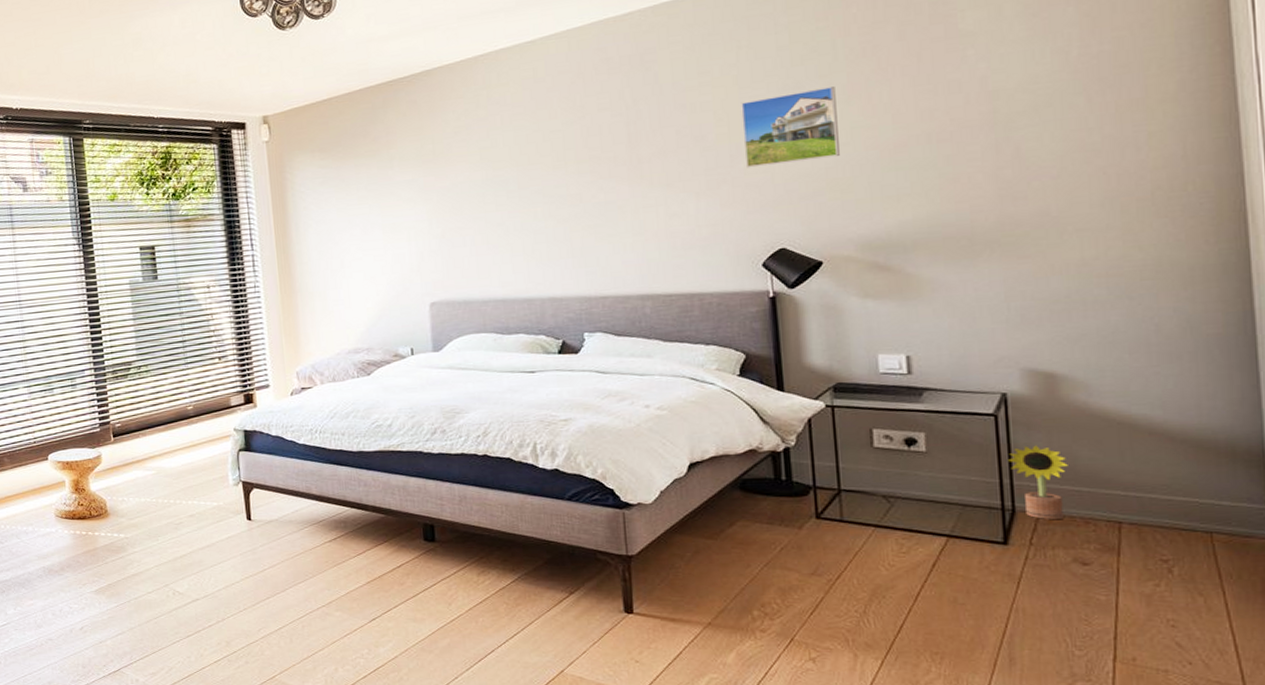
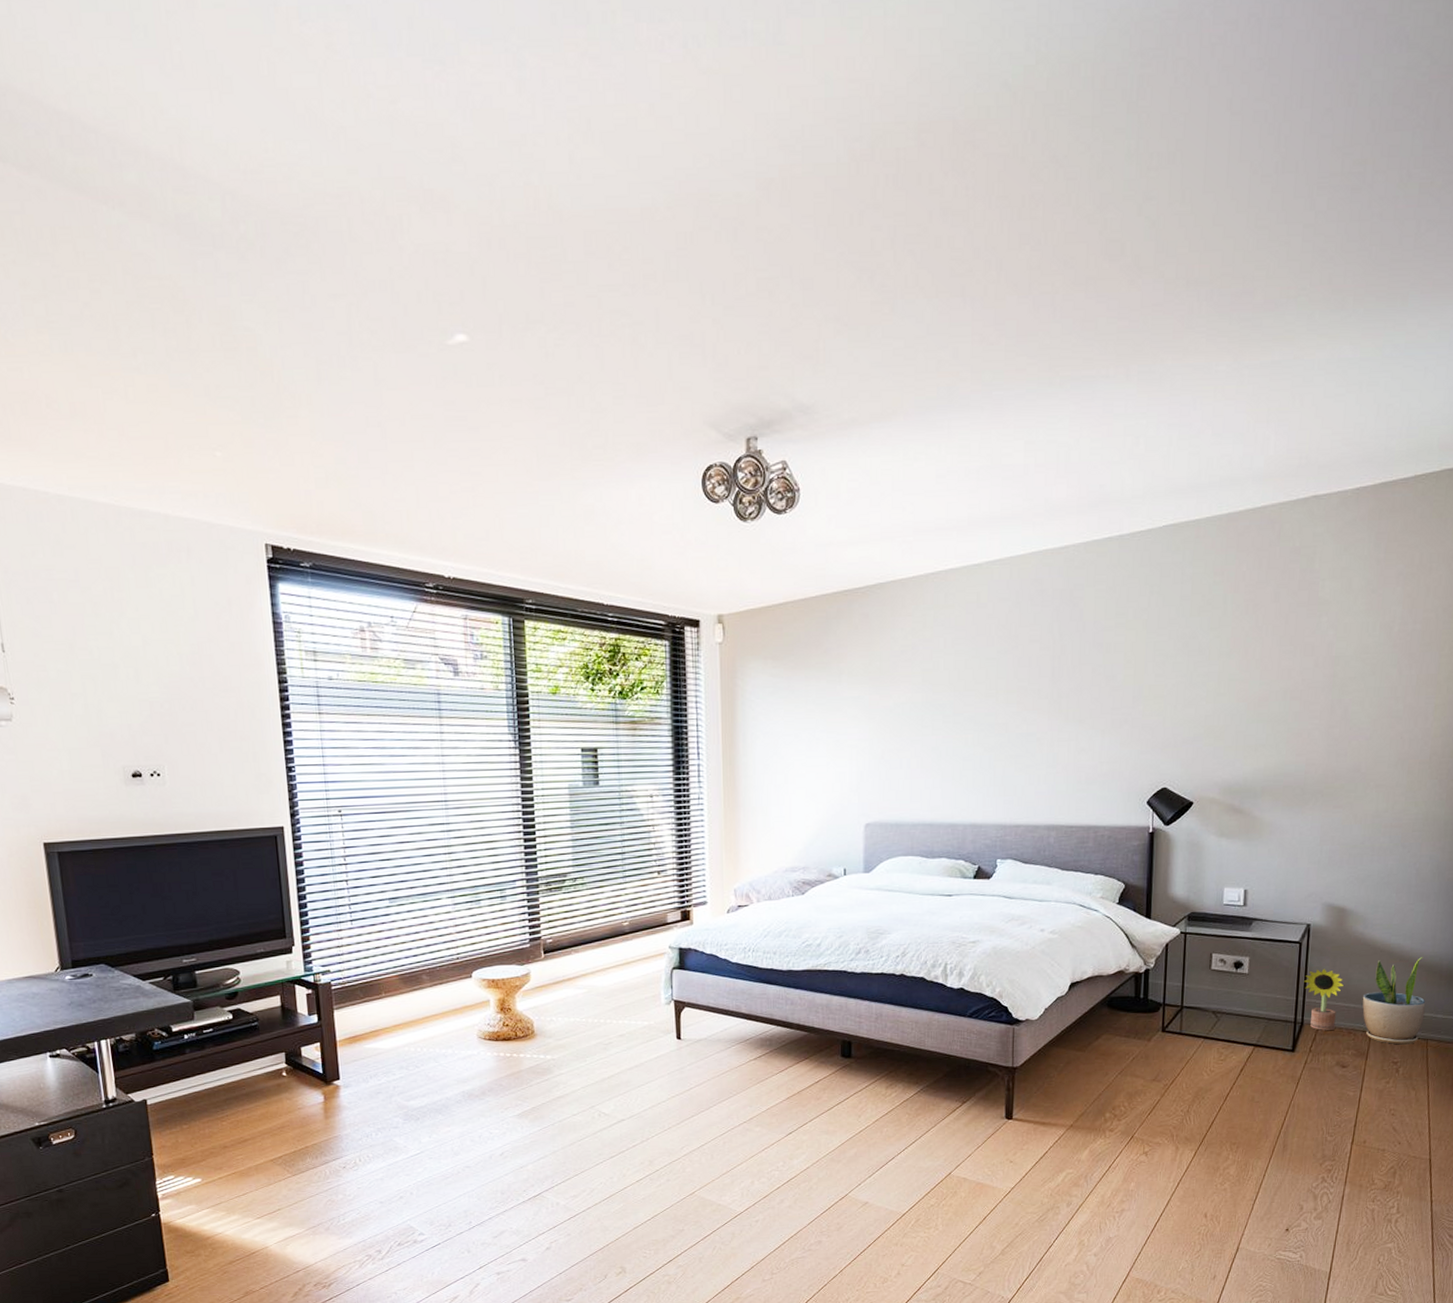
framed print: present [741,85,840,168] -> none [1144,638,1221,710]
potted plant: none [1099,430,1201,539] -> present [1362,957,1426,1045]

